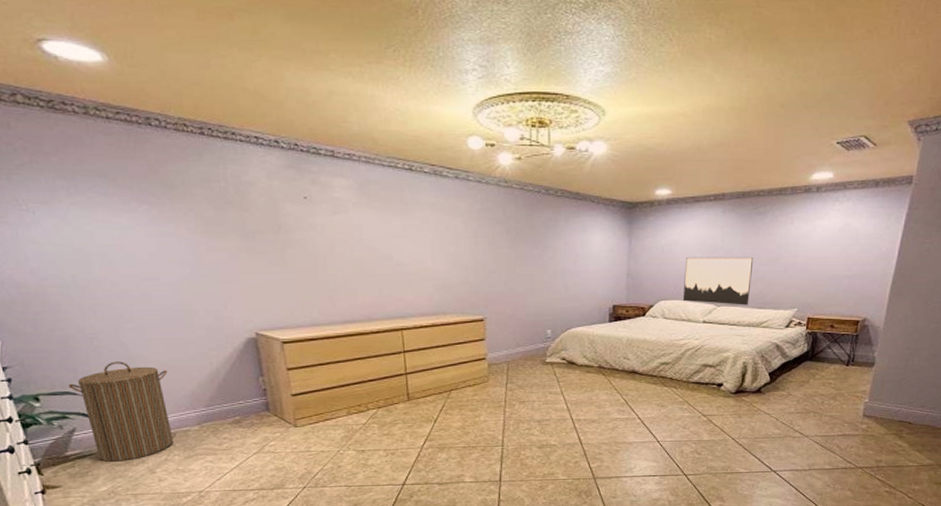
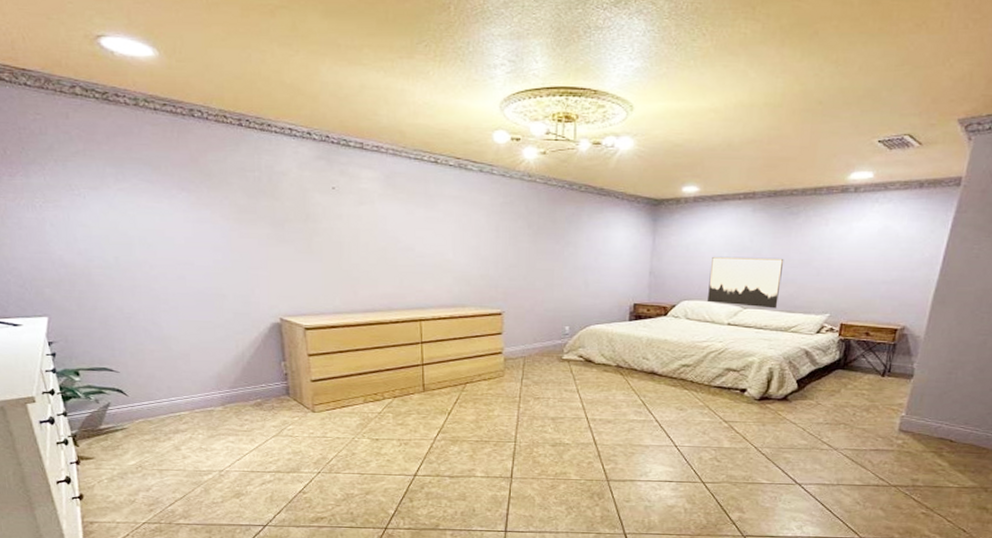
laundry hamper: present [68,361,174,462] -> none [105,341,199,437]

